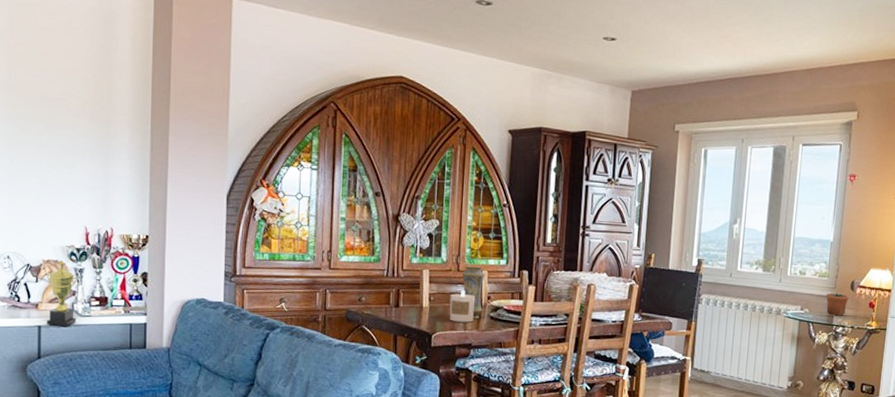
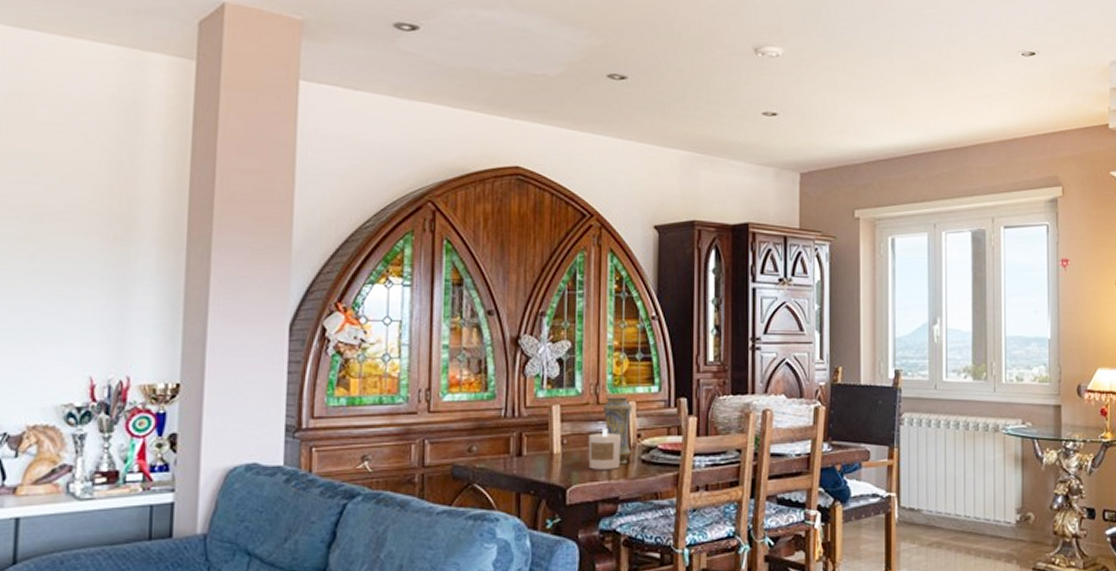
trophy: present [46,261,77,327] -> none [28,426,76,517]
planter: present [825,293,849,316] -> none [1049,401,1076,428]

